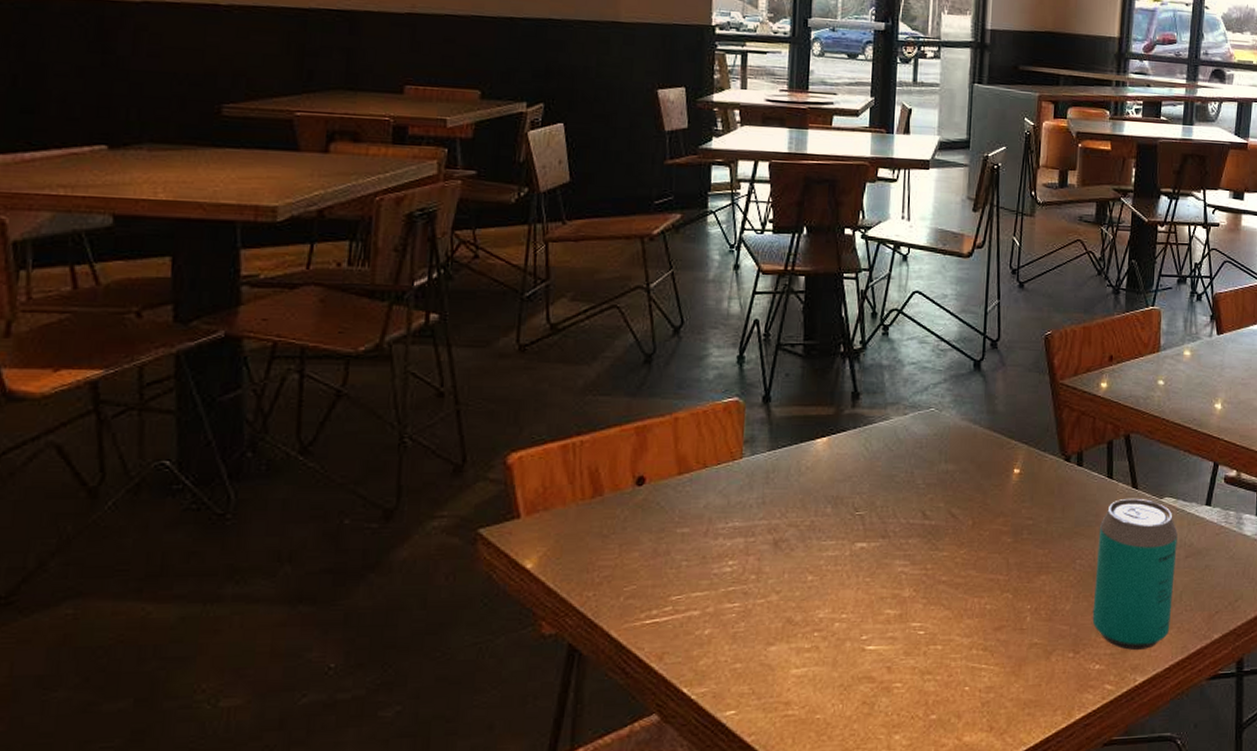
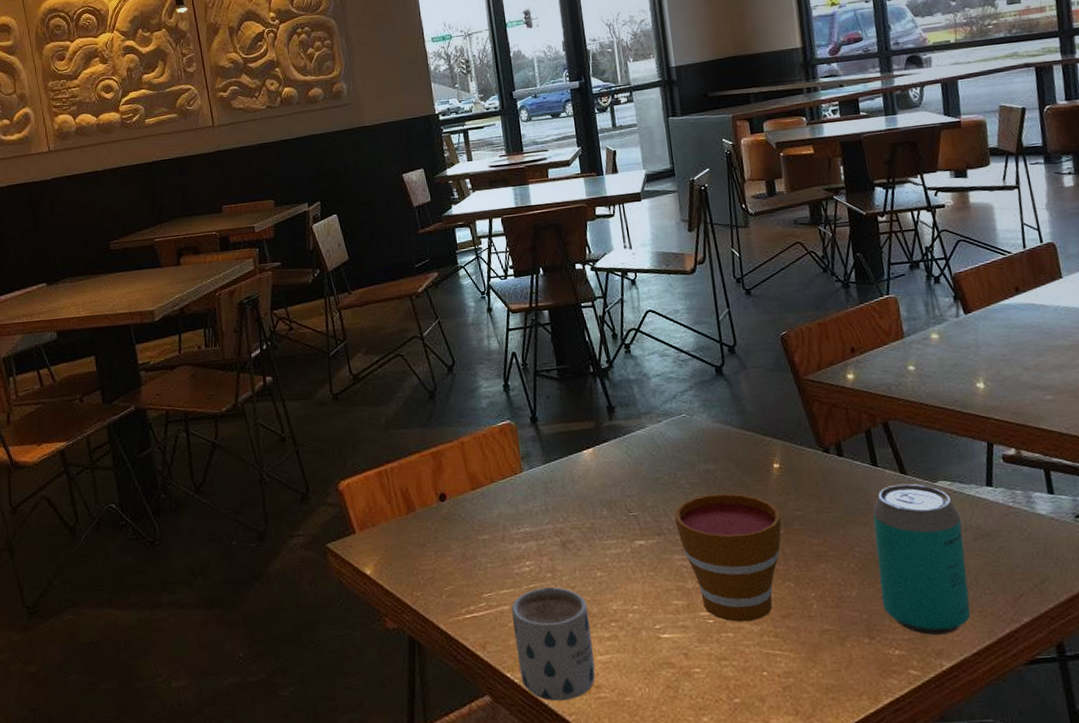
mug: none [699,591,791,720] -> present [511,587,596,701]
cup: none [903,496,1012,634] -> present [674,493,782,622]

